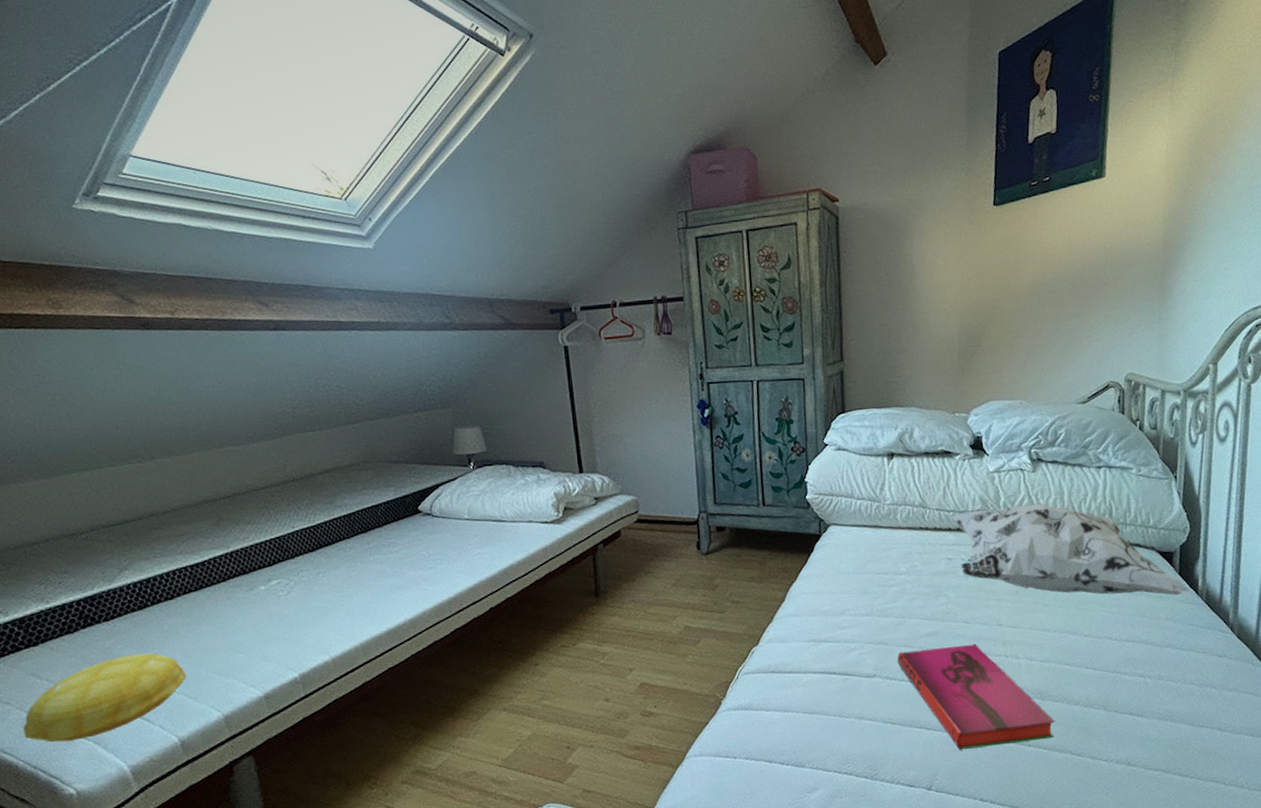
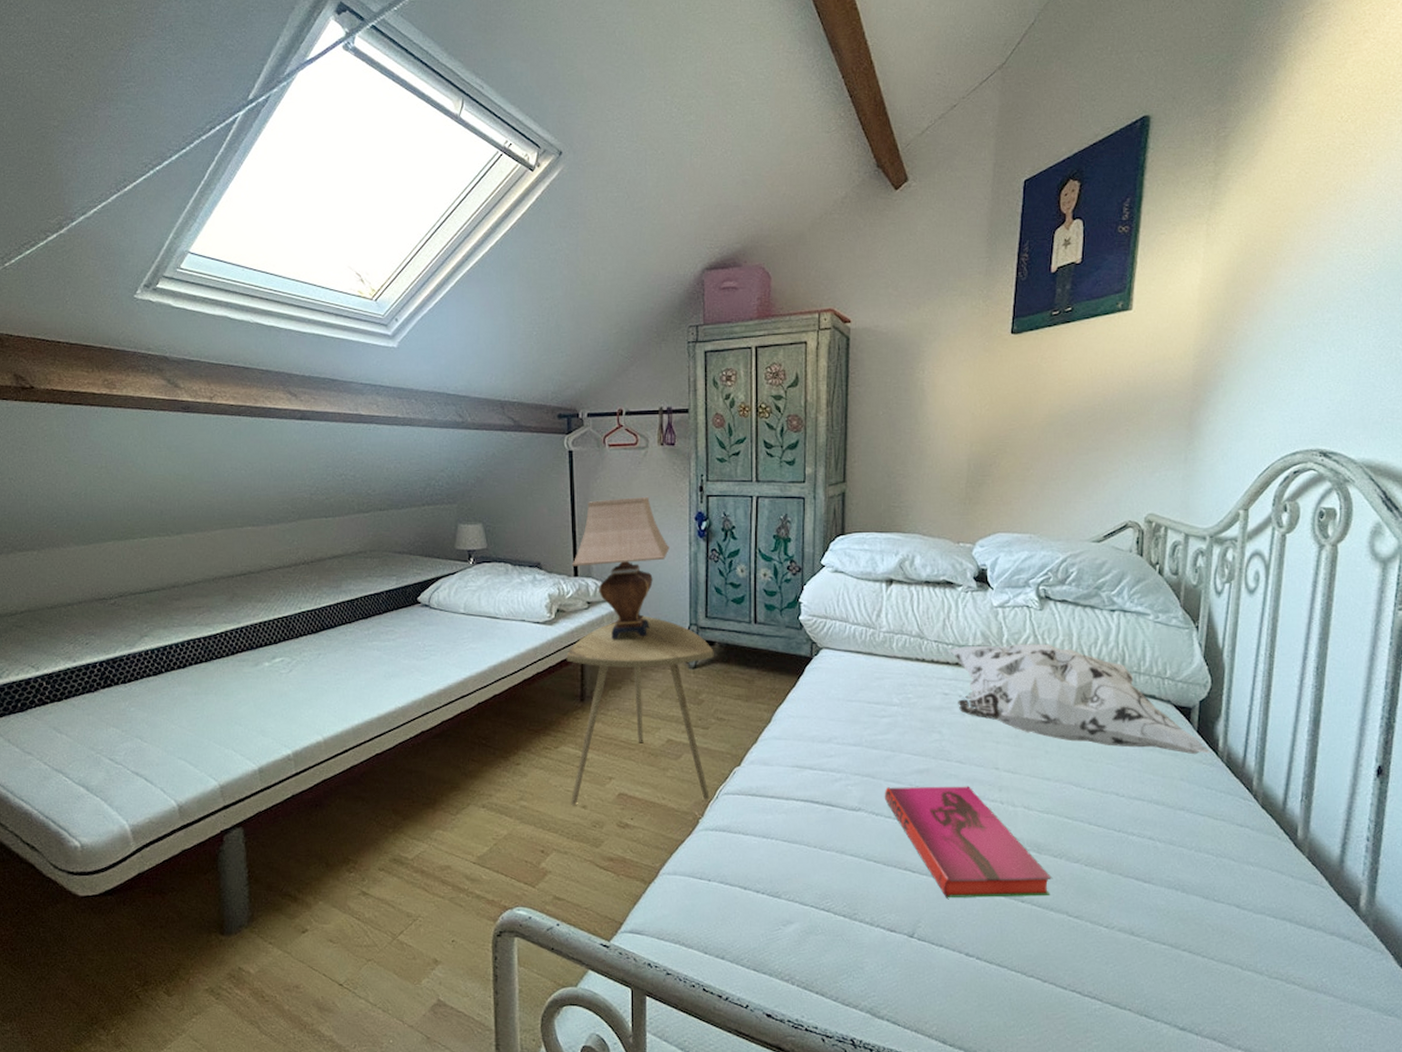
cushion: present [23,653,187,743] -> none [41,717,191,795]
table lamp: none [575,388,674,532] -> present [571,497,669,639]
side table: none [577,507,730,700] -> present [566,615,714,806]

